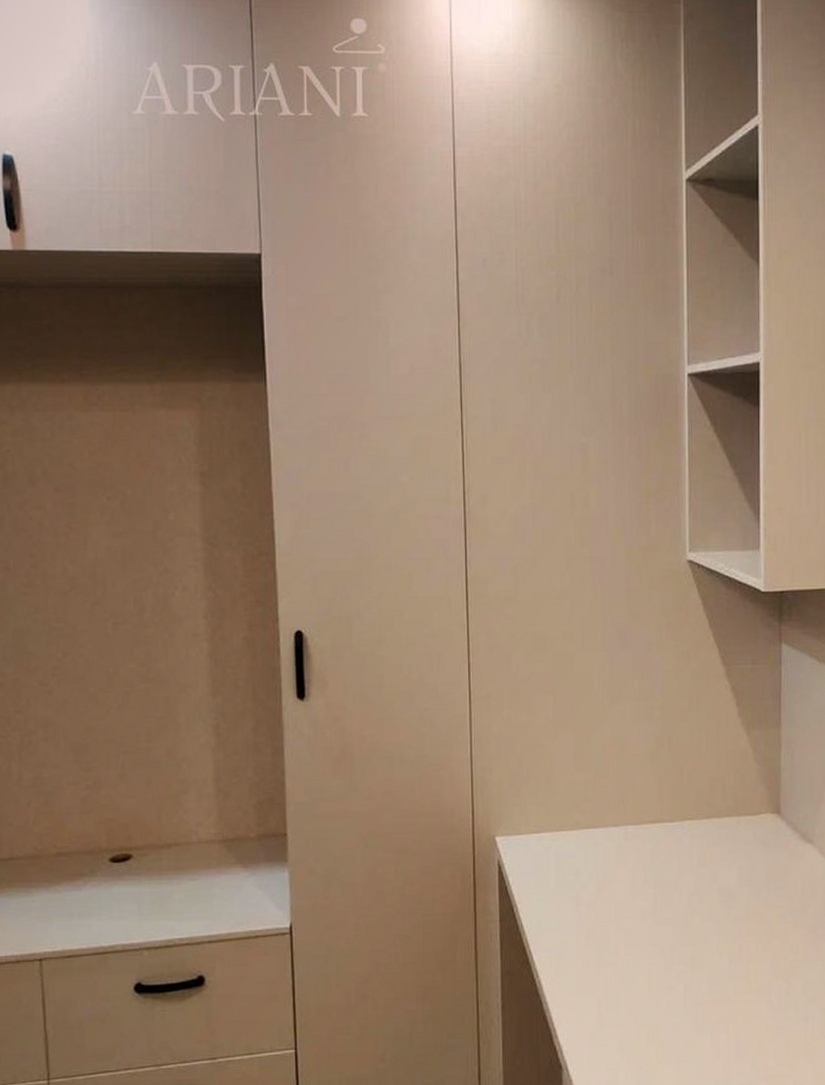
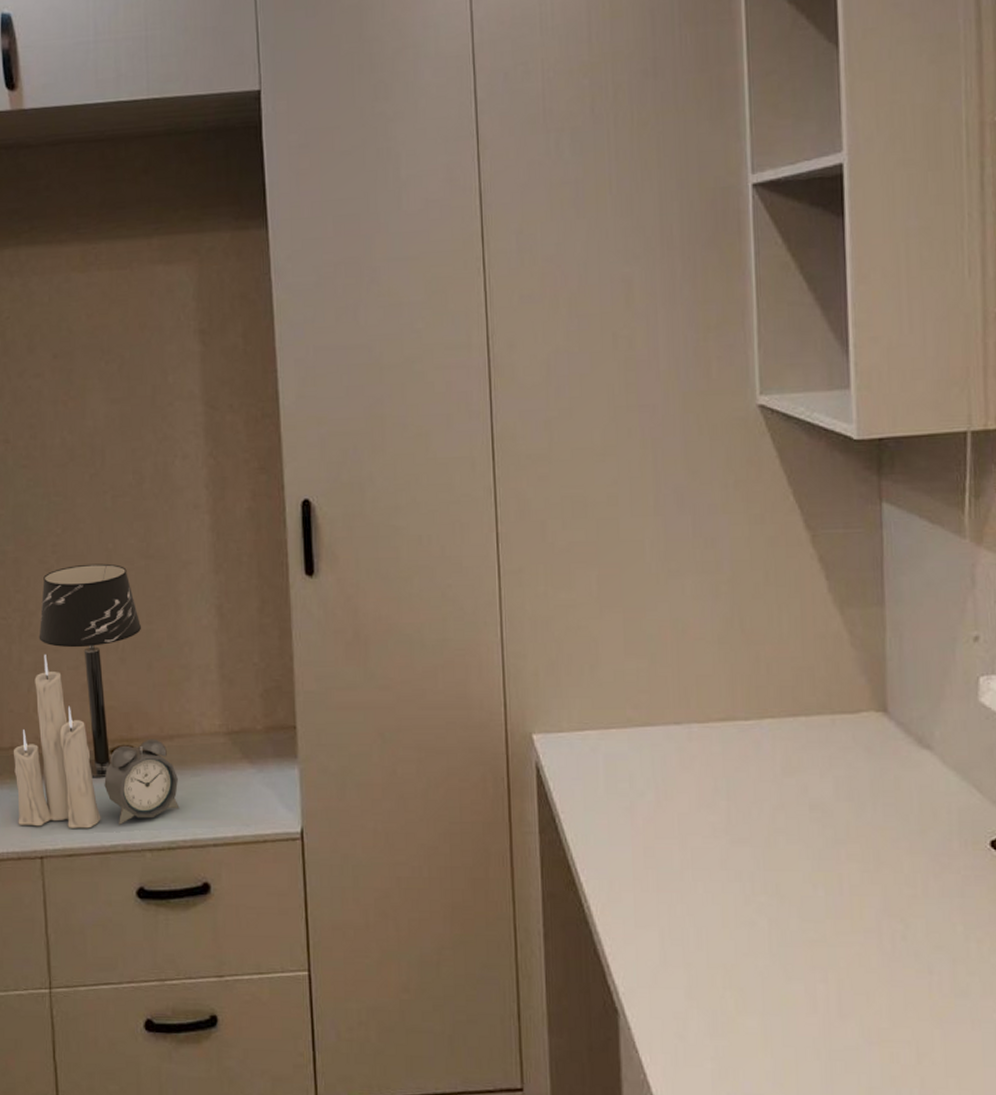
candle: none [13,771,100,932] -> present [14,655,101,829]
table lamp: none [39,686,142,884] -> present [39,563,142,777]
alarm clock: none [103,847,177,928] -> present [104,738,180,826]

